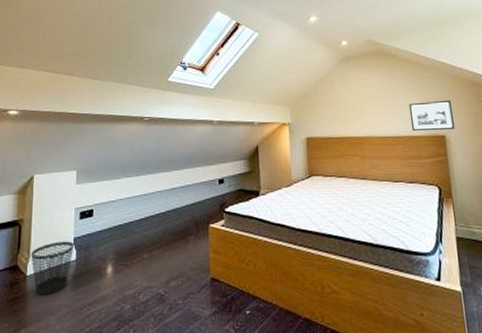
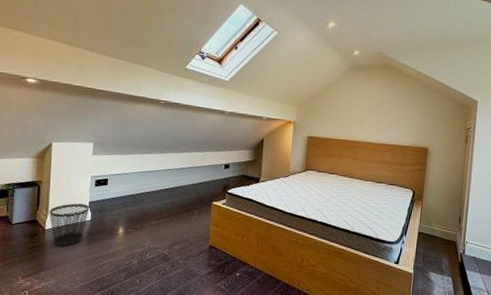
picture frame: present [408,100,456,132] -> none [401,116,440,144]

